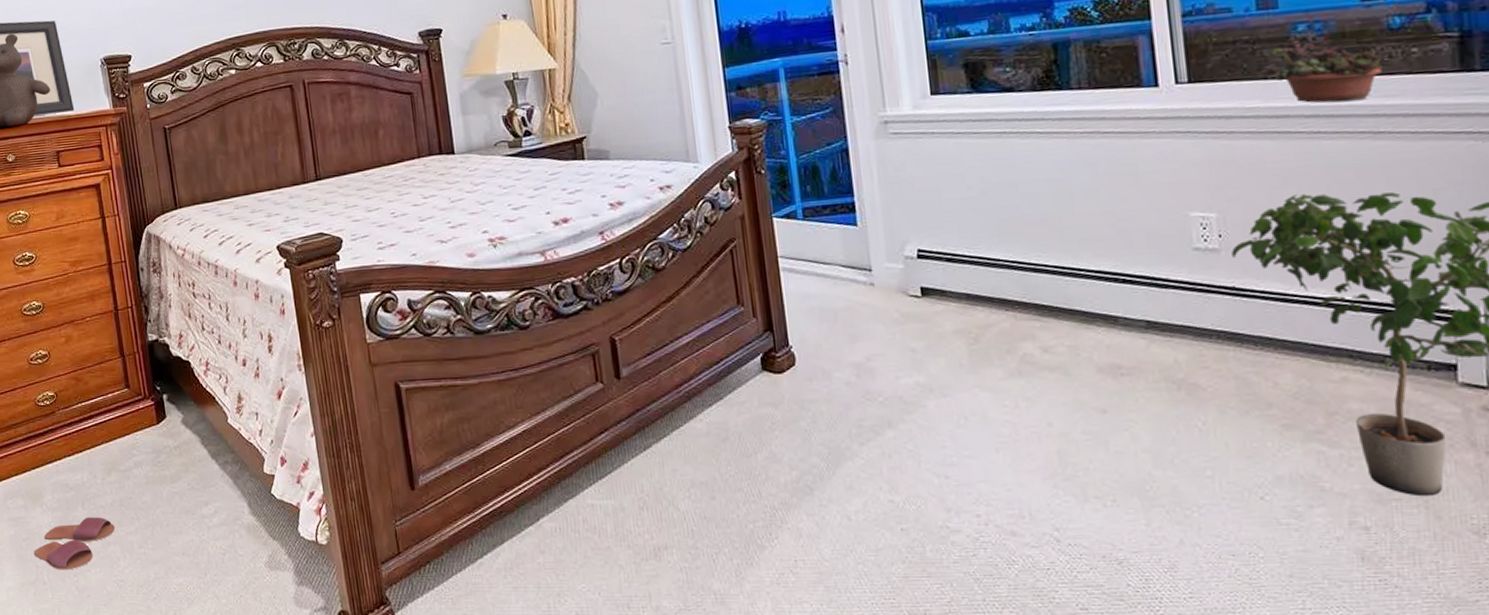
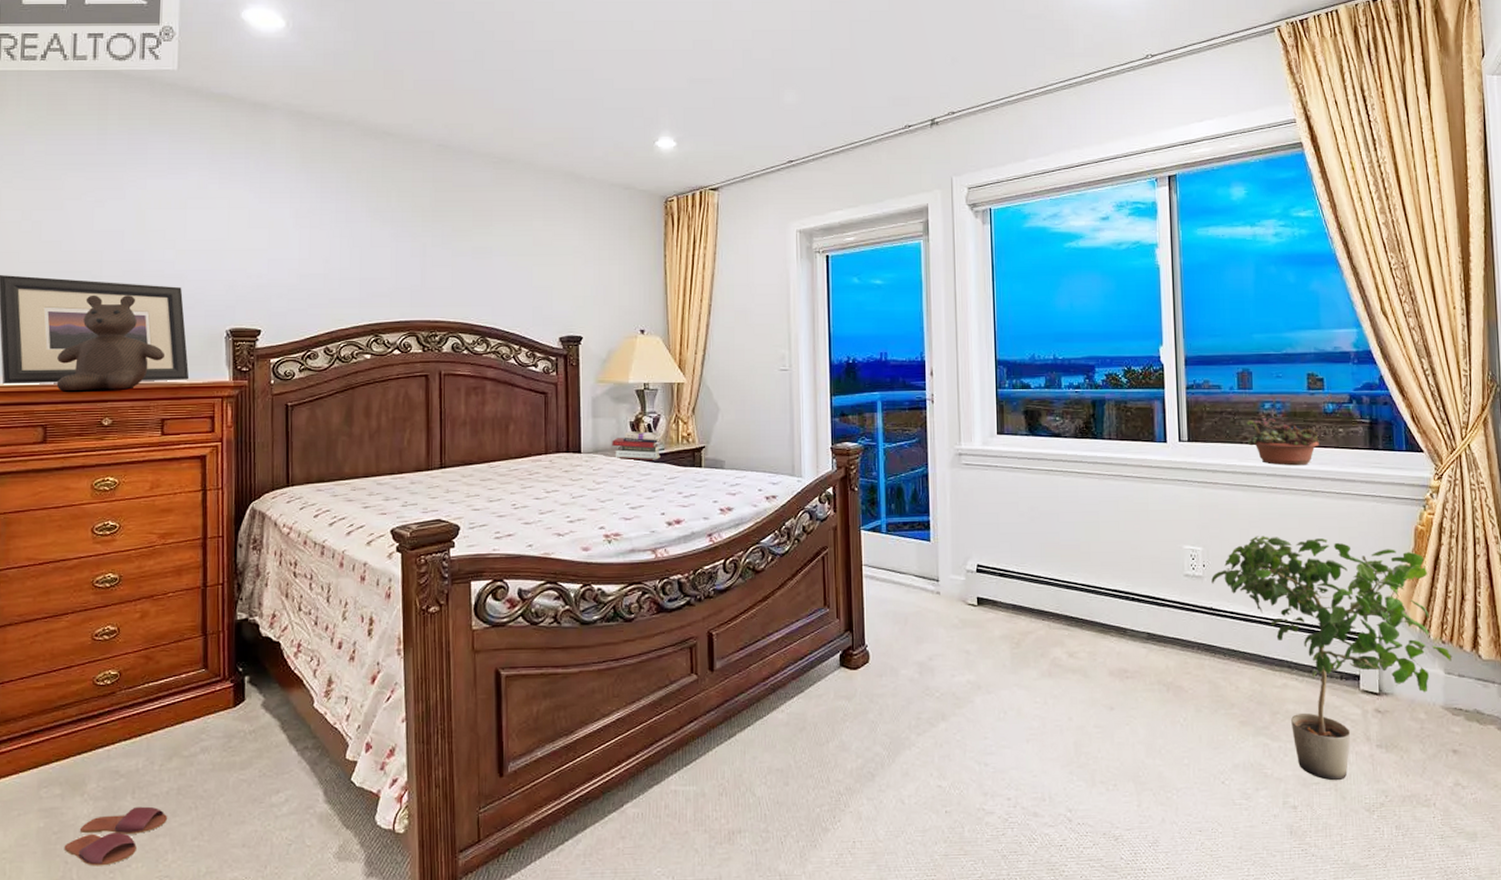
books: none [485,125,539,158] -> present [612,431,662,462]

